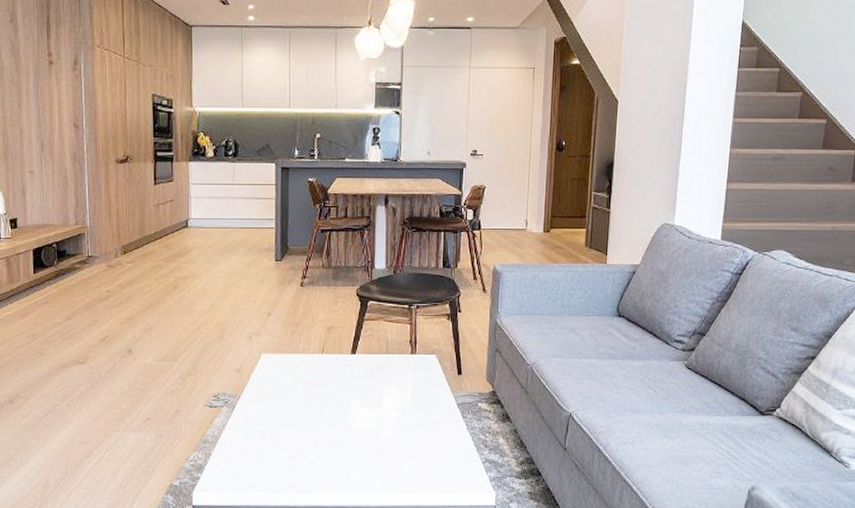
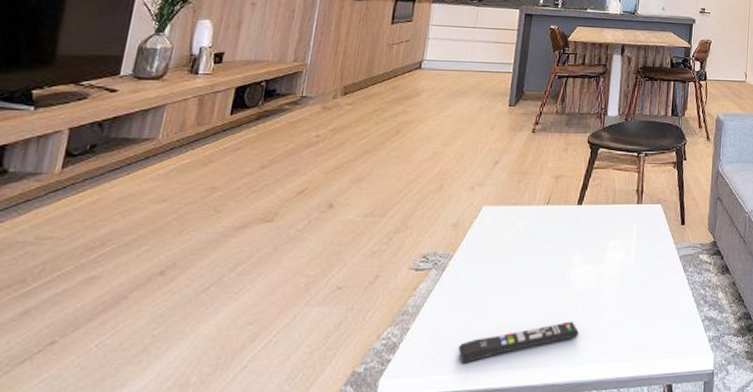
remote control: none [255,456,363,484] -> present [458,321,580,364]

